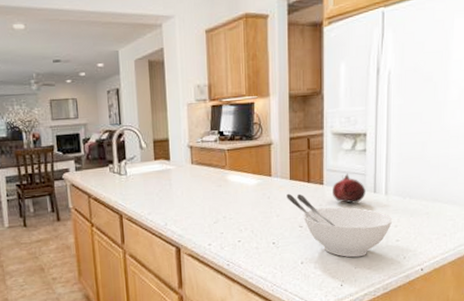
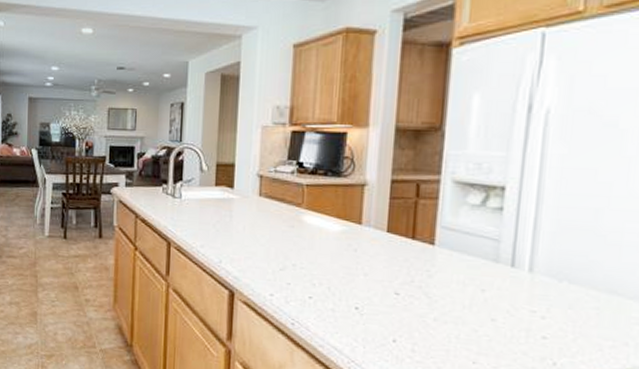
bowl: present [287,193,393,258] -> none [380,249,539,349]
fruit: present [333,173,366,205] -> none [447,235,498,278]

